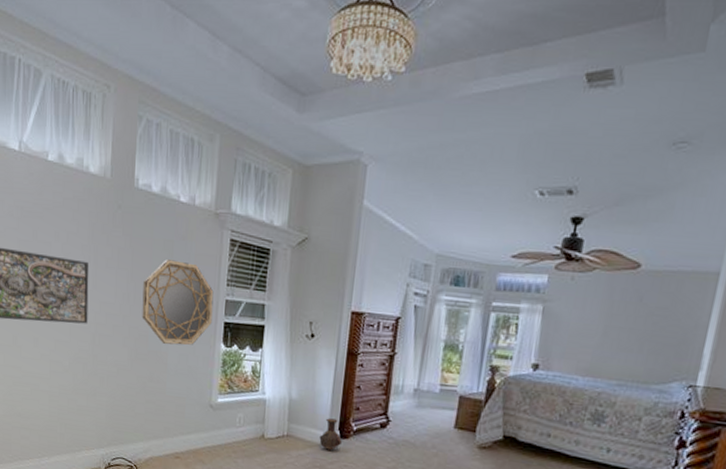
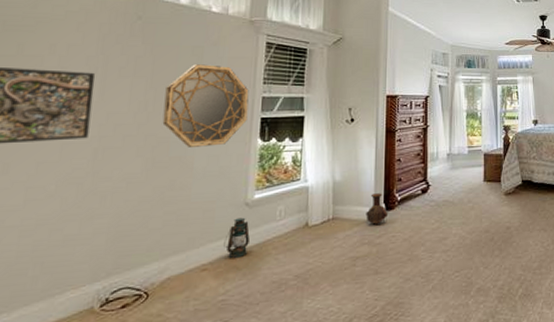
lantern: none [192,417,214,454] -> present [224,217,250,259]

